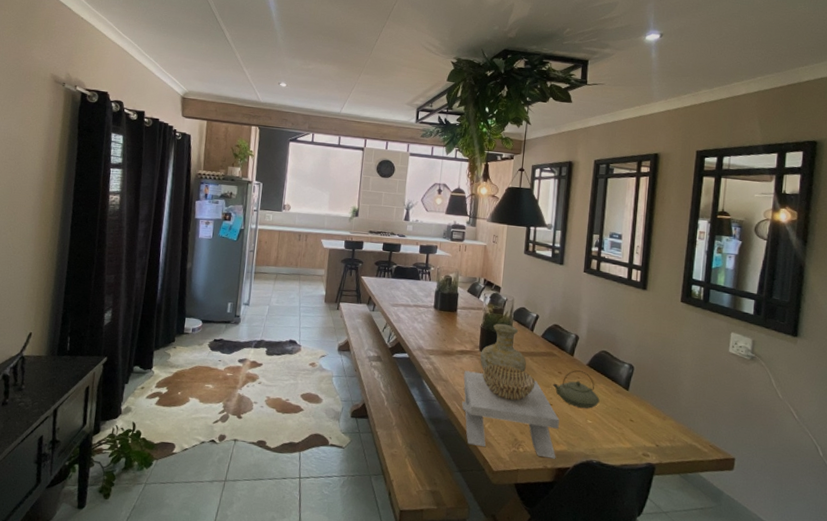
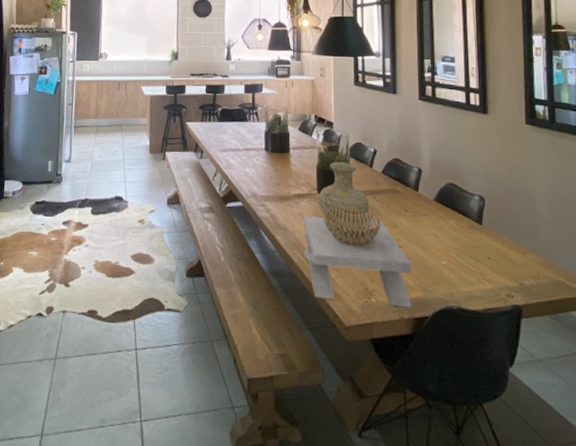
teapot: present [552,370,600,409] -> none [399,207,452,248]

